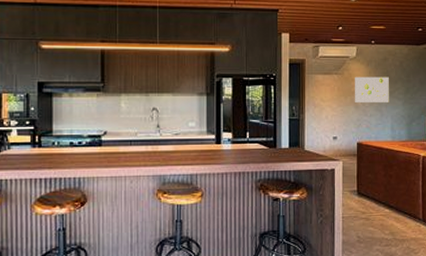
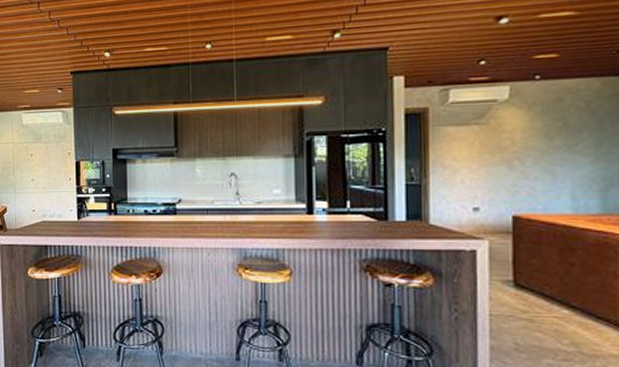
wall art: present [354,76,389,102] -> none [506,124,567,161]

